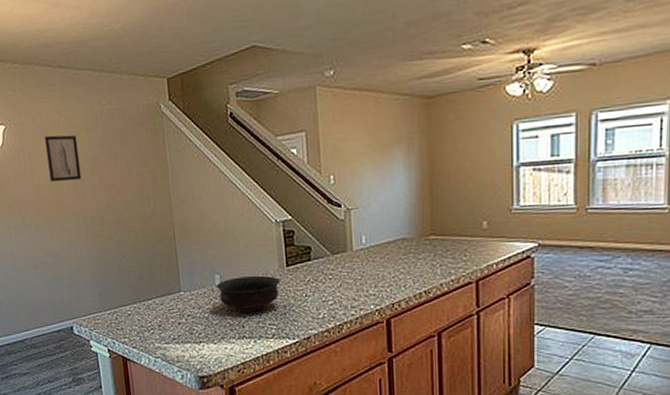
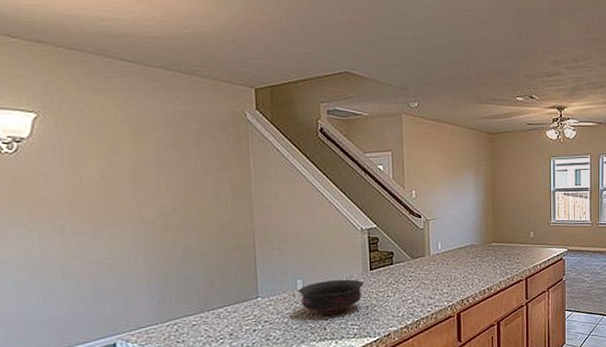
wall art: present [45,135,82,183] -> none [95,130,142,182]

